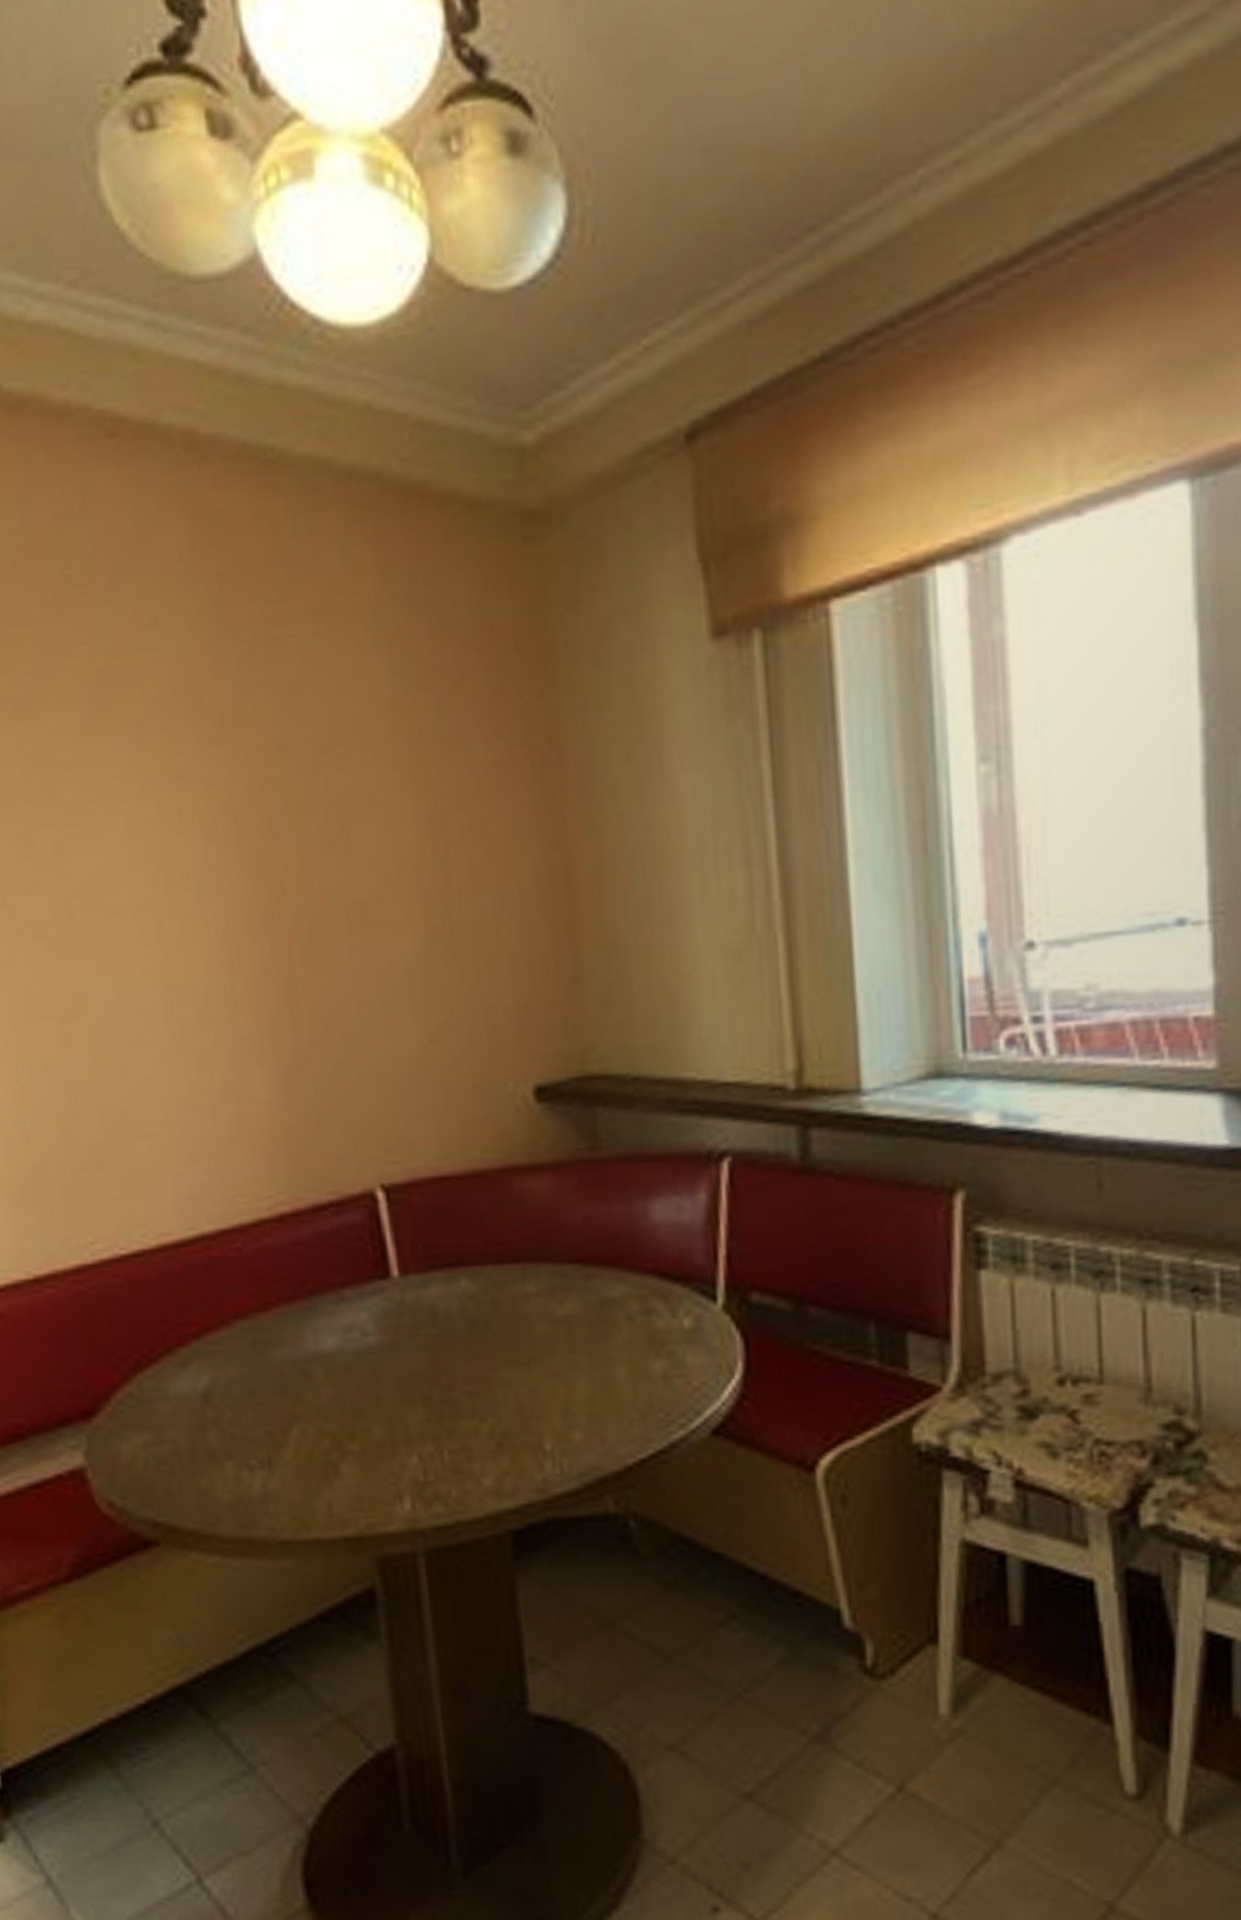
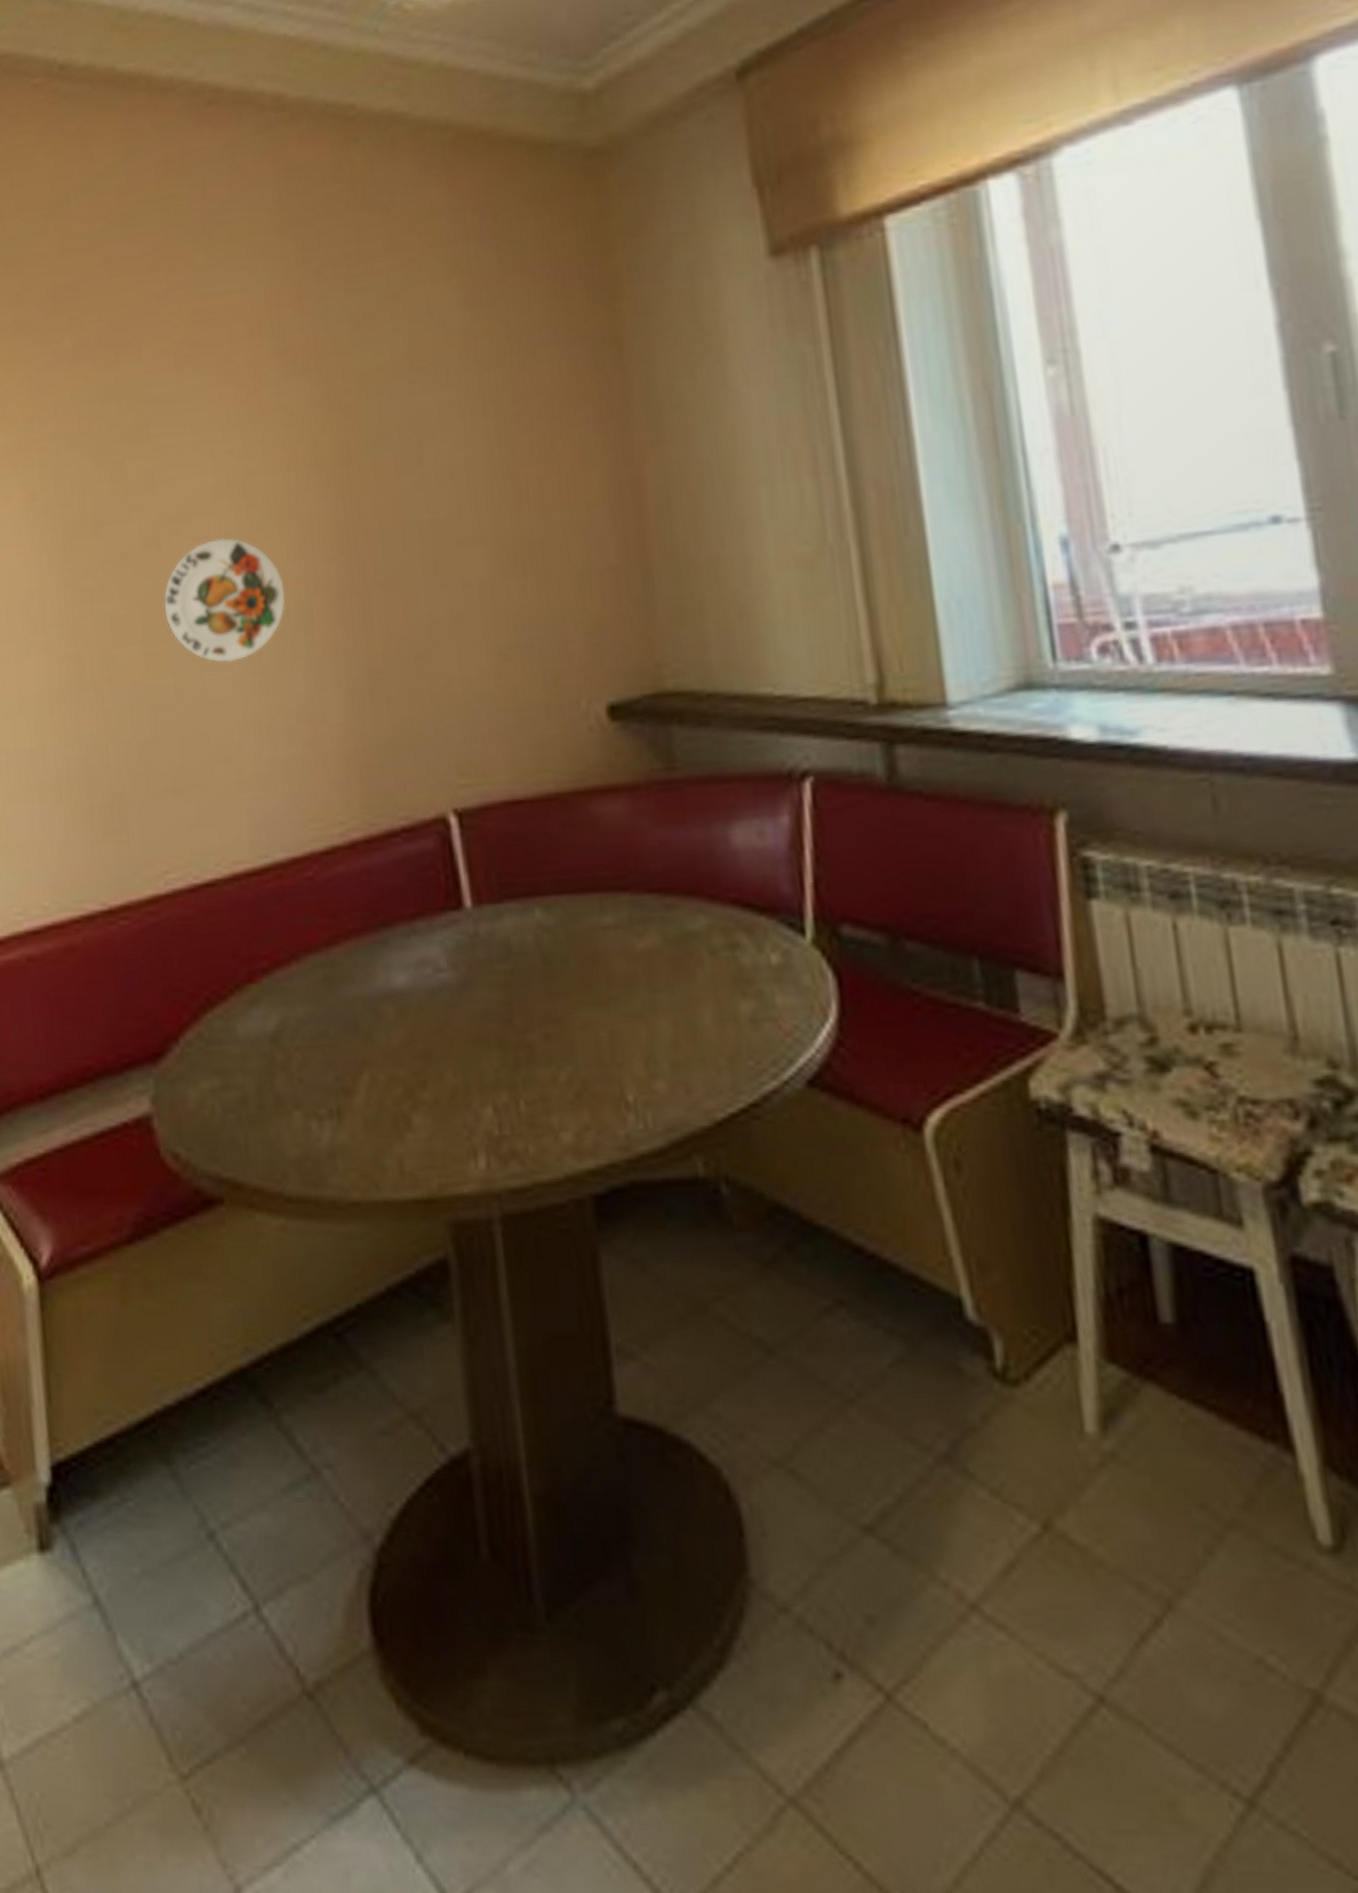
decorative plate: none [78,912,208,1040] -> present [163,537,286,663]

